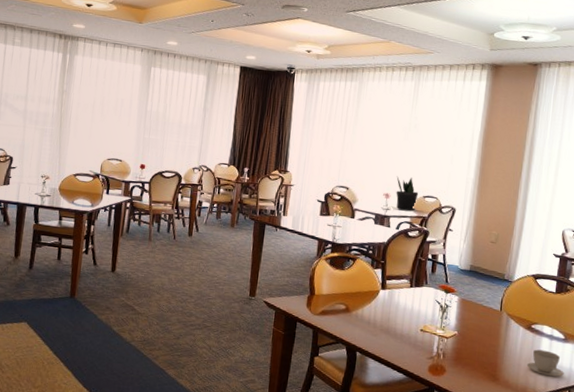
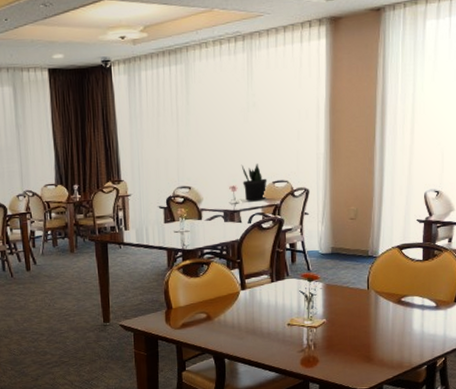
teacup: present [526,349,564,377] -> none [400,321,439,347]

